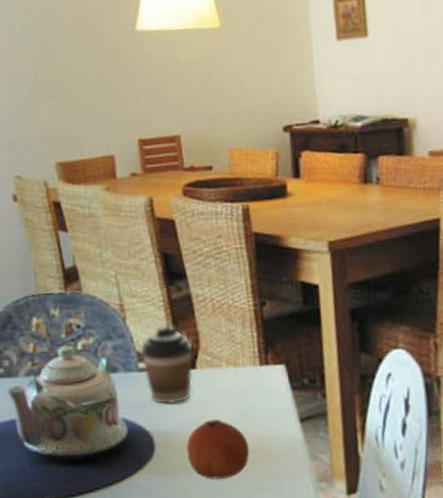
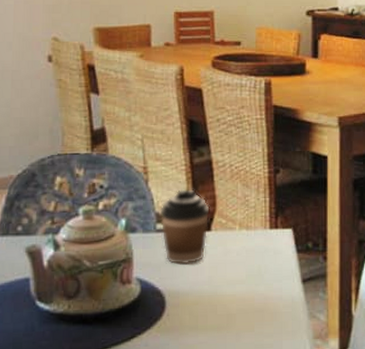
fruit: present [186,419,250,479] -> none [196,279,255,337]

